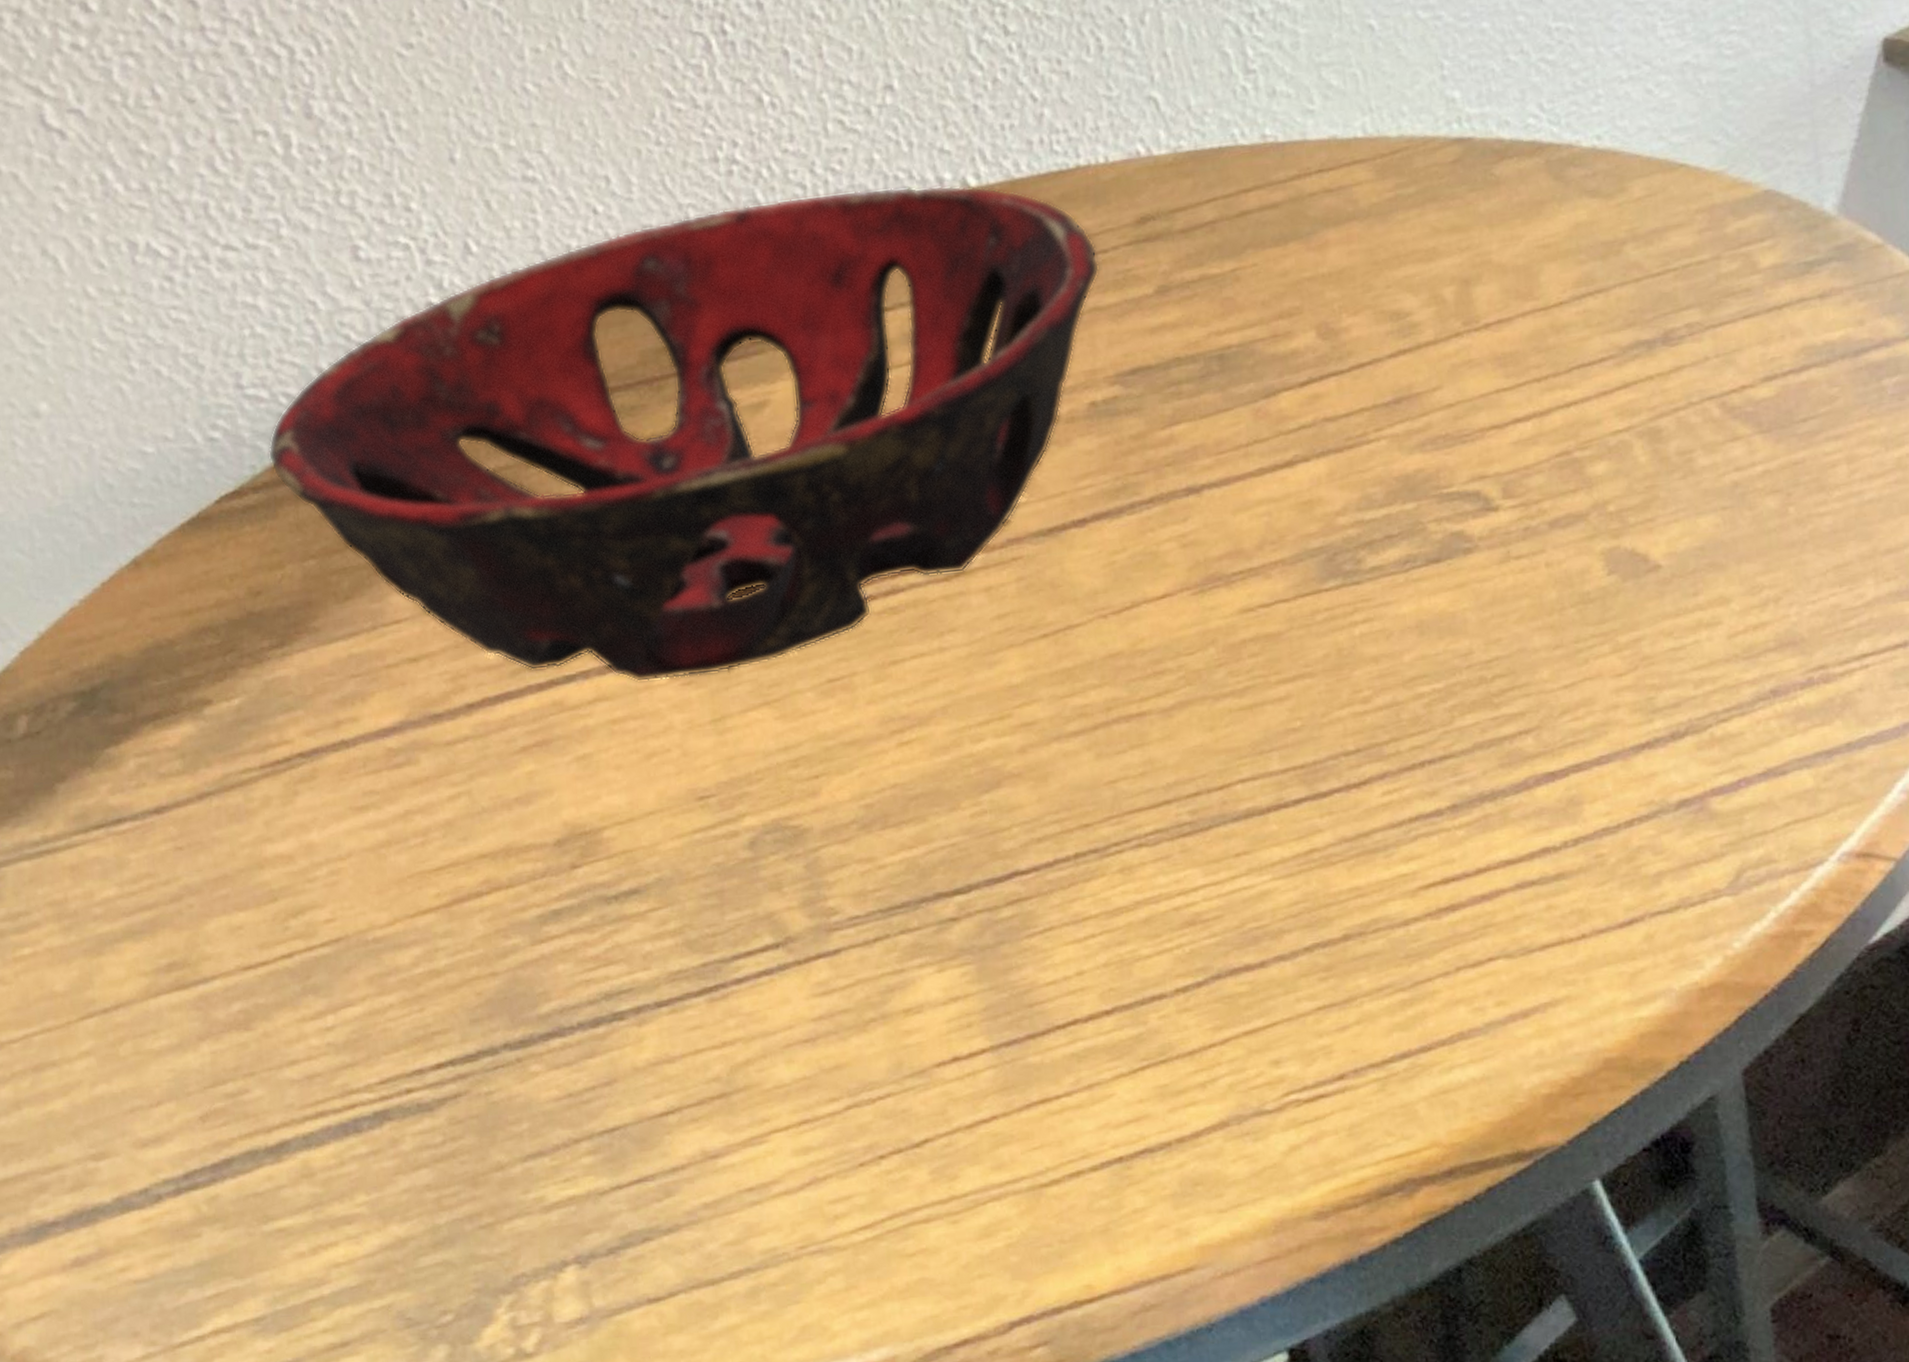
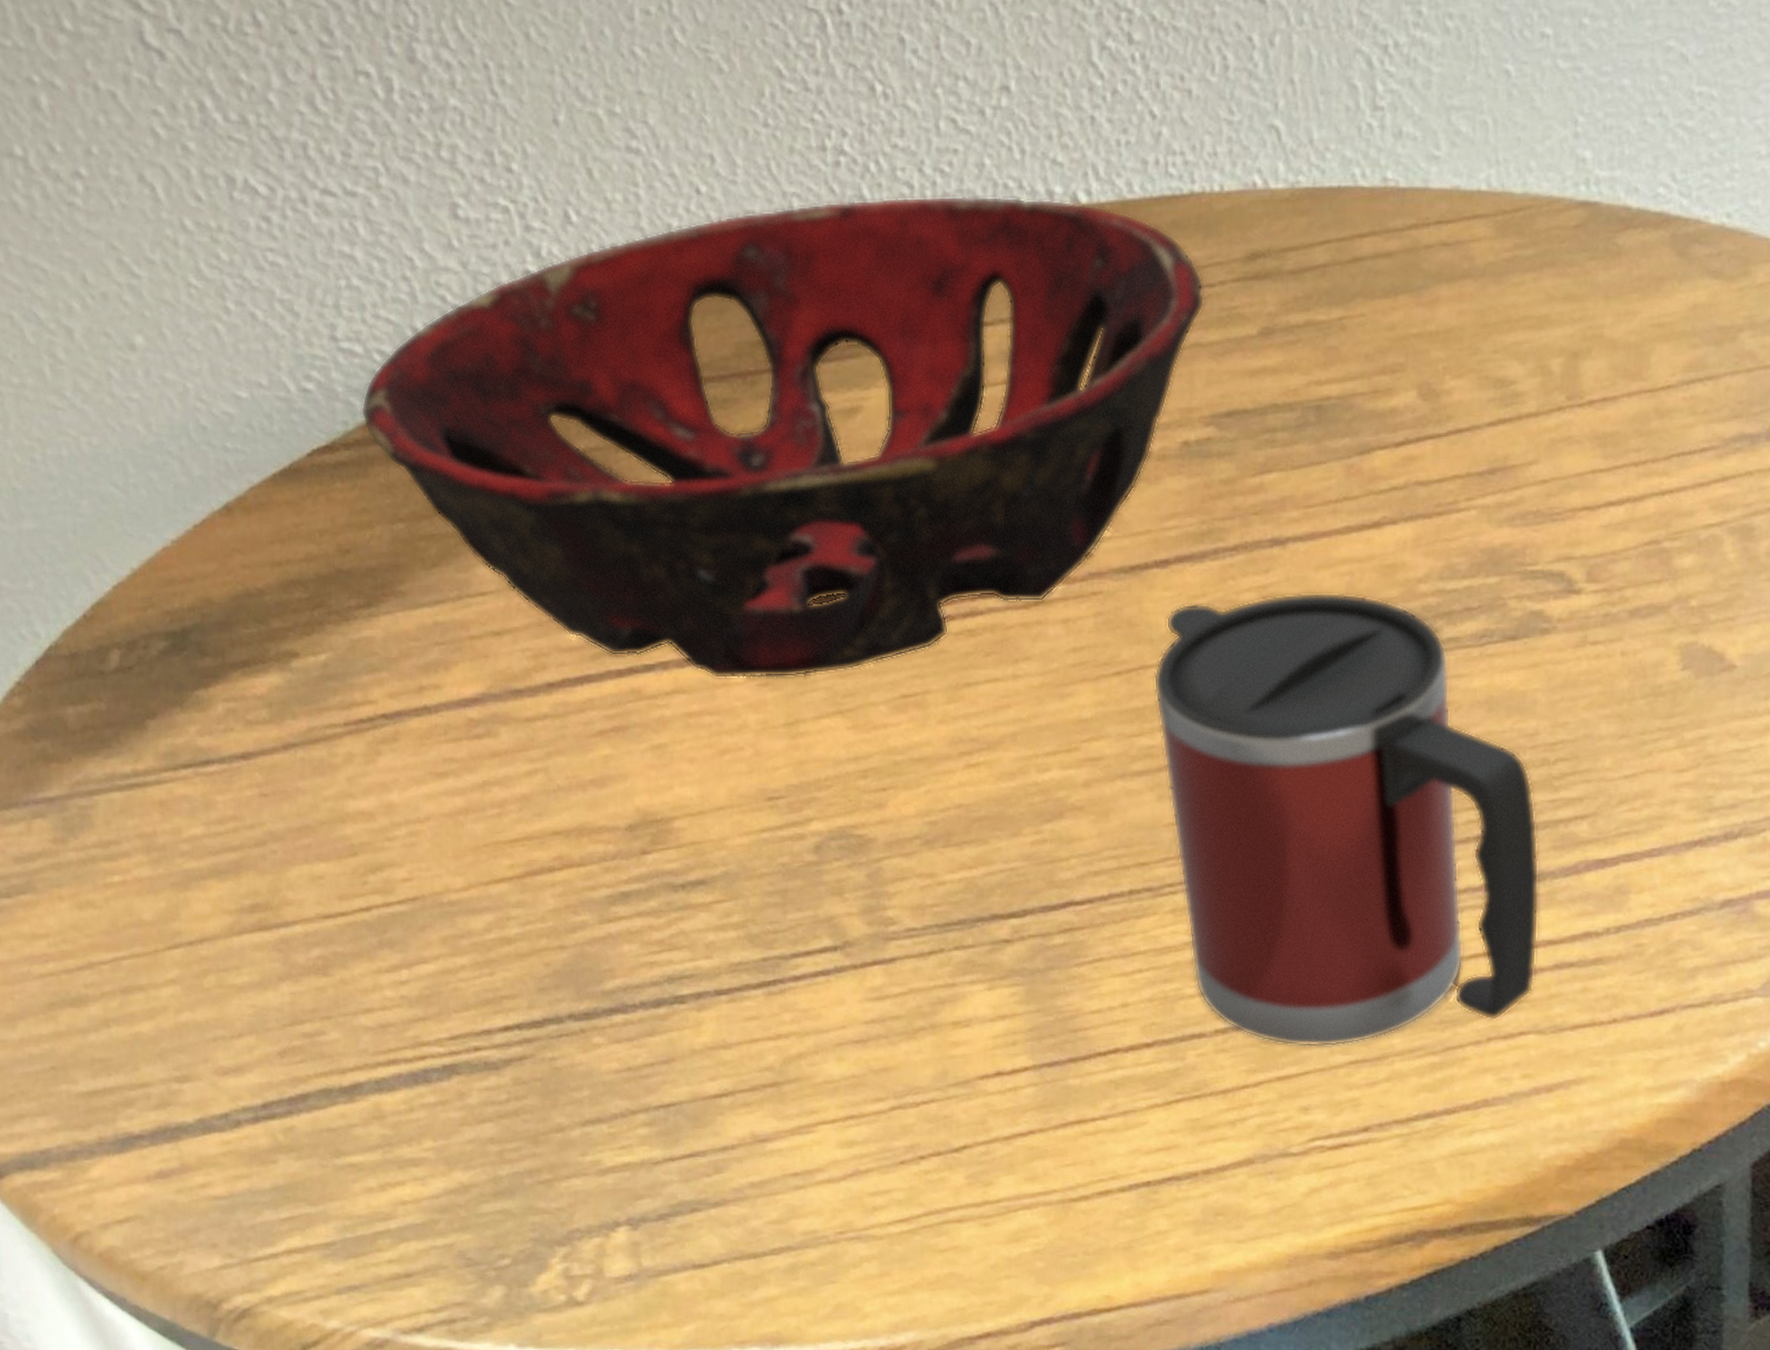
mug: none [1080,533,1498,998] -> present [1153,592,1540,1047]

